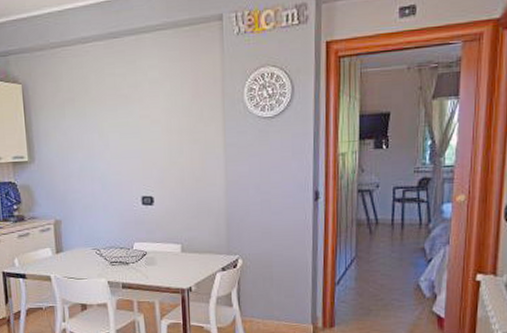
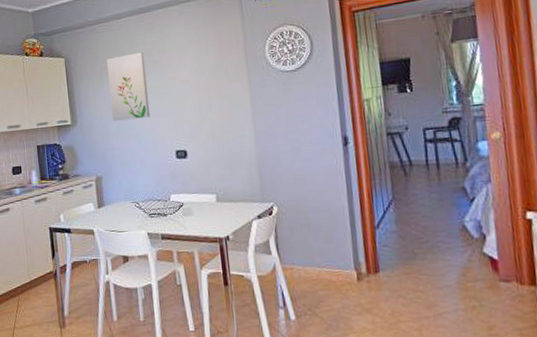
wall art: none [69,84,117,161] -> present [106,52,151,121]

